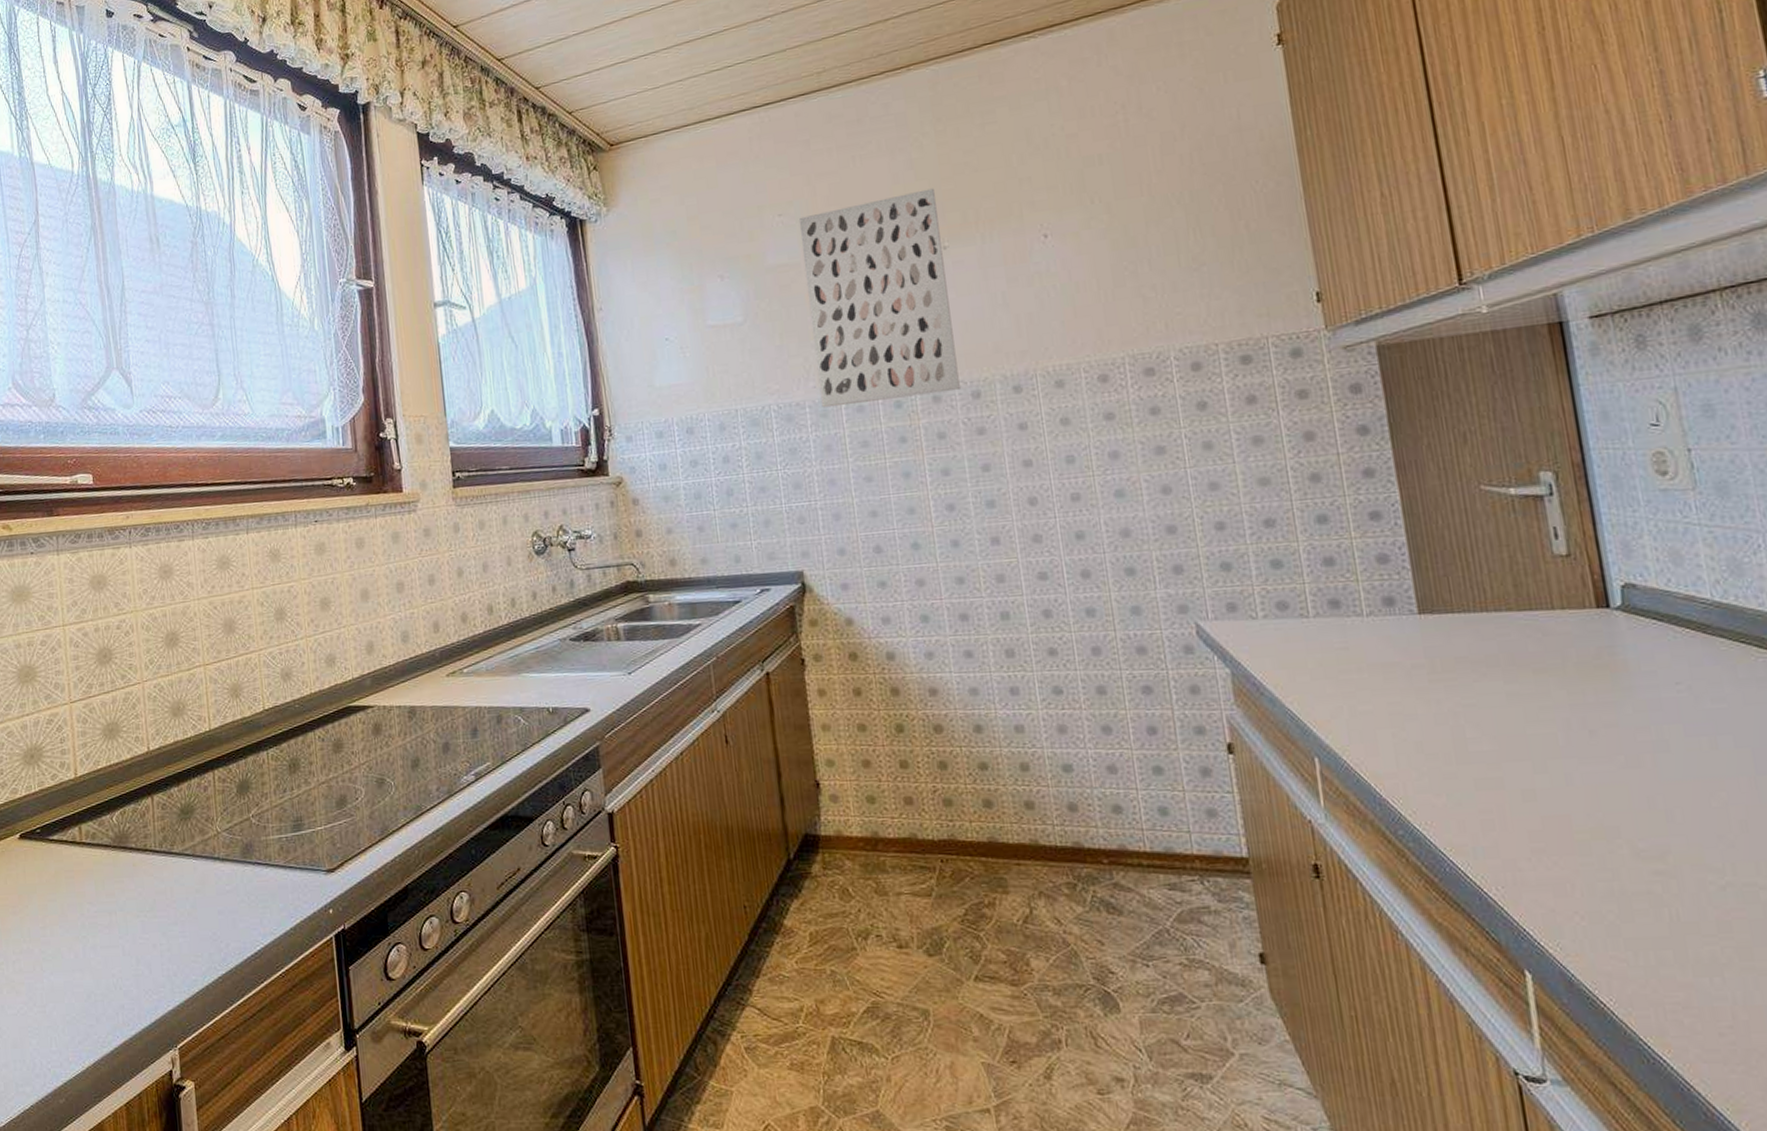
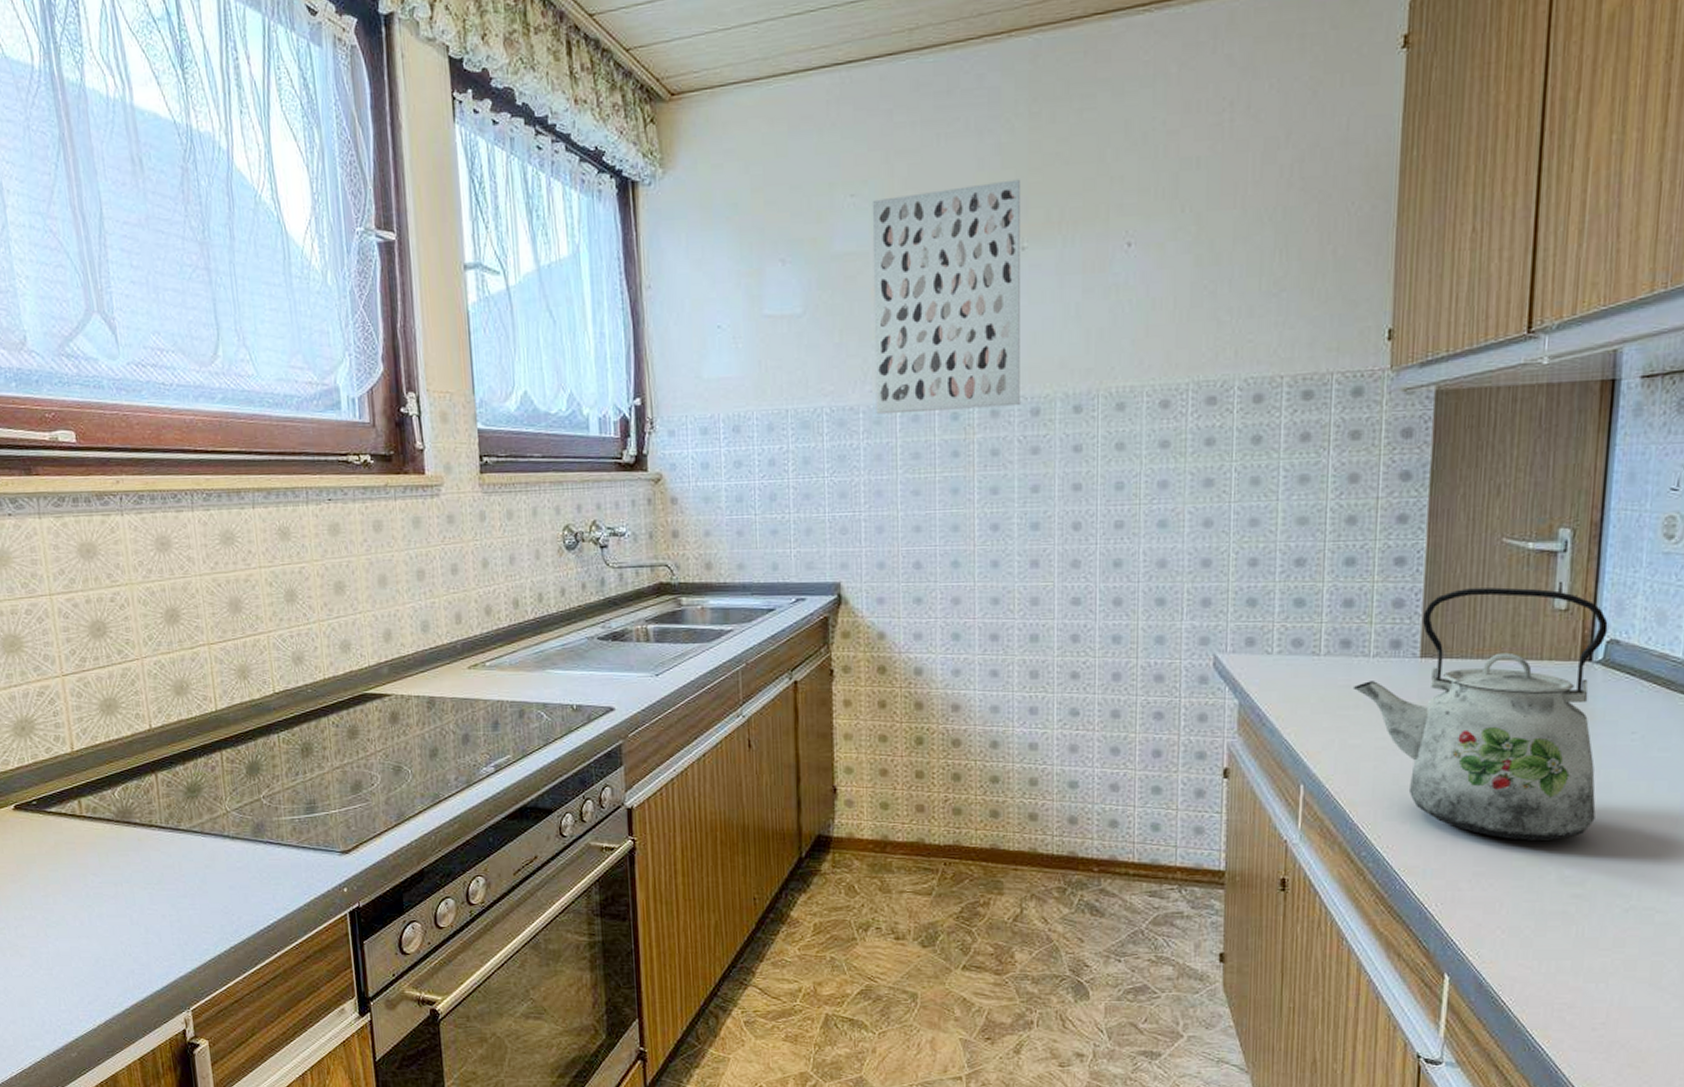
kettle: none [1351,535,1658,810] -> present [1352,587,1608,840]

